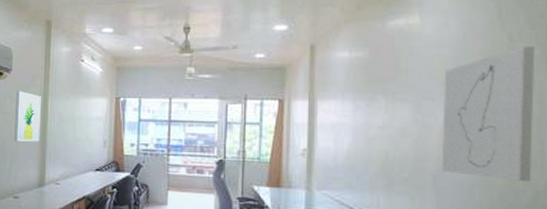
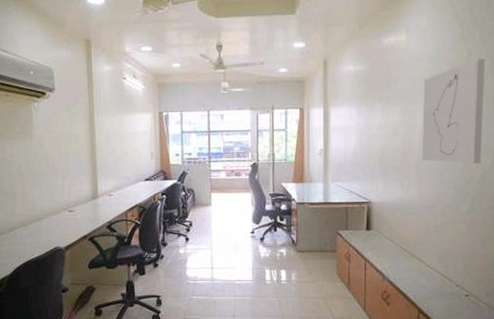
wall art: present [13,90,41,142] -> none [61,109,89,159]

